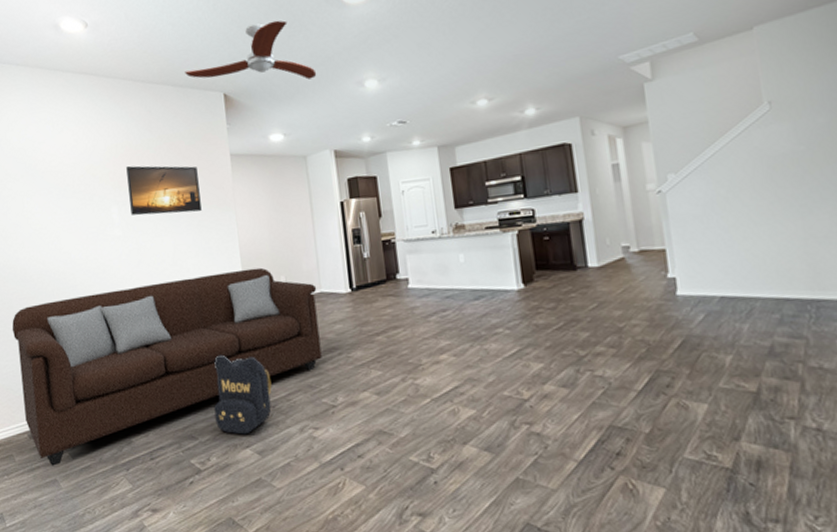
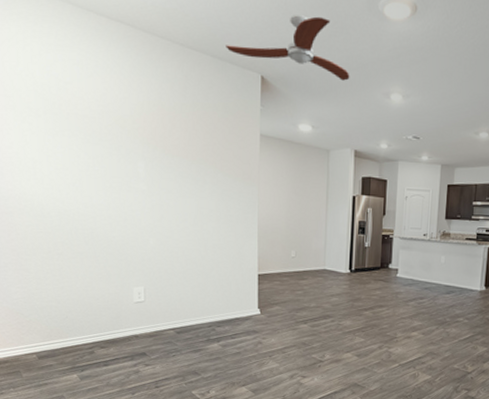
sofa: present [12,267,322,466] -> none [25,239,322,385]
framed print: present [126,166,202,216] -> none [157,126,227,181]
backpack: present [214,354,272,435] -> none [218,308,271,376]

